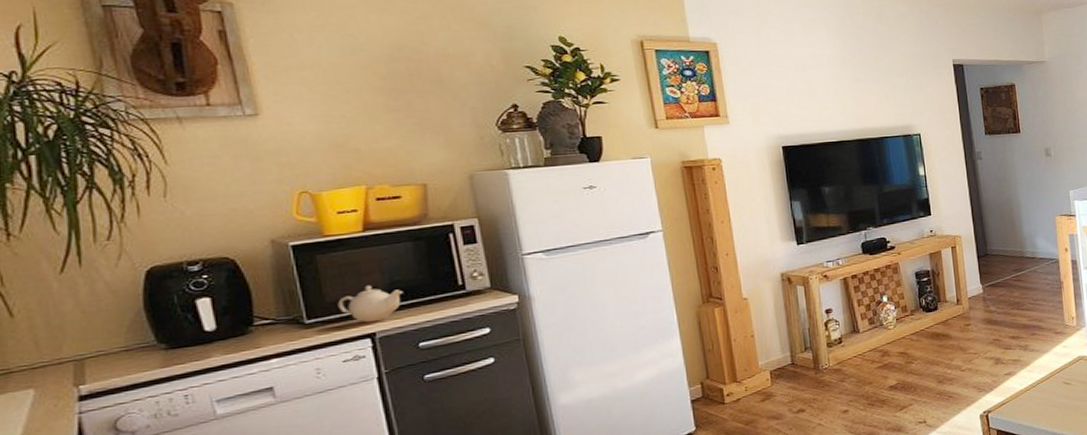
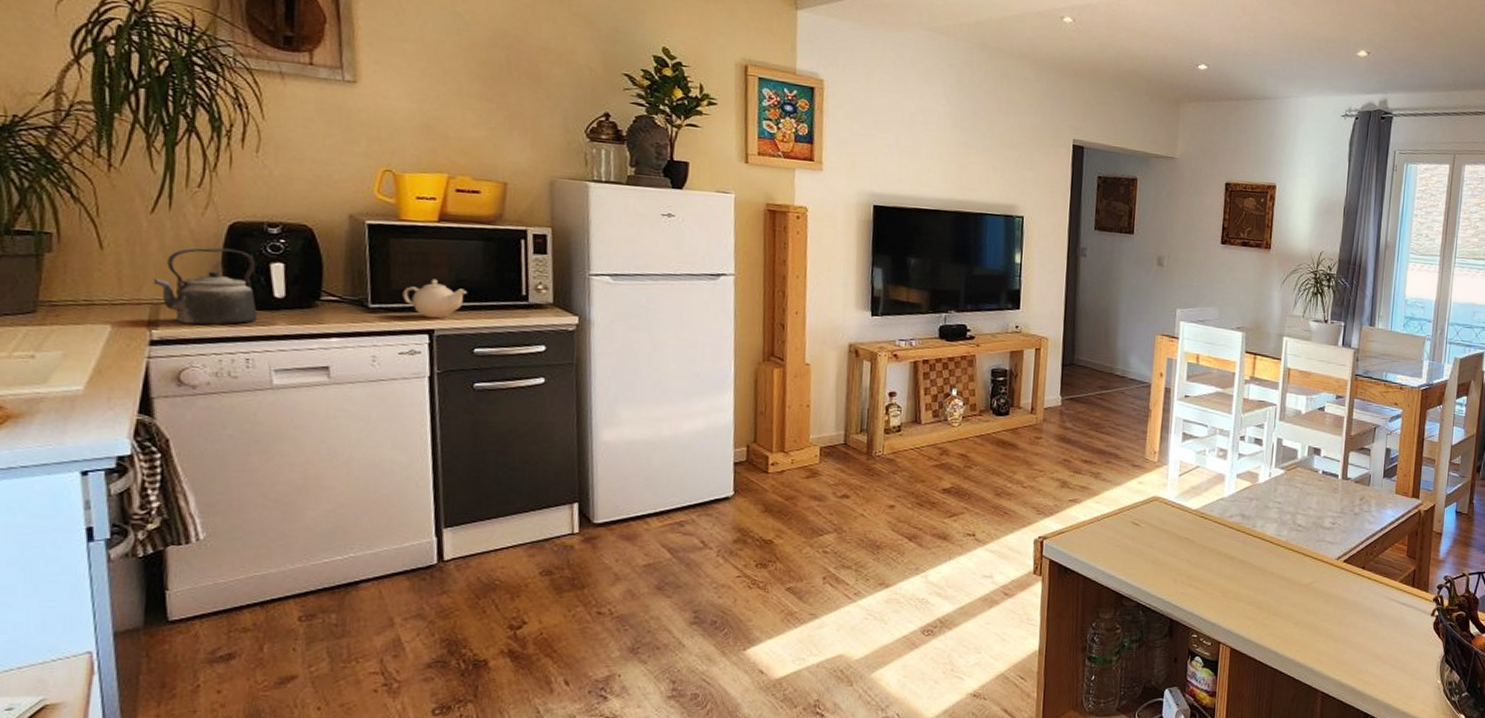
kettle: none [73,292,191,374] -> present [153,247,258,326]

